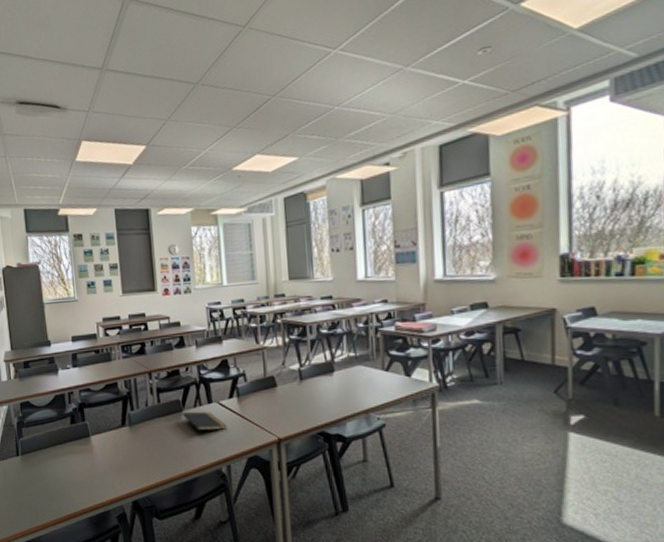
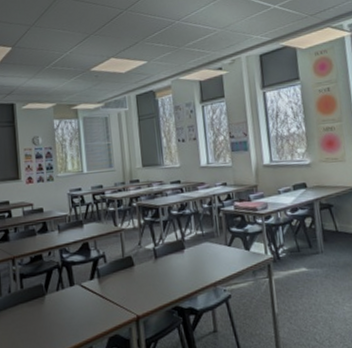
notepad: present [182,412,227,437] -> none [45,294,89,320]

